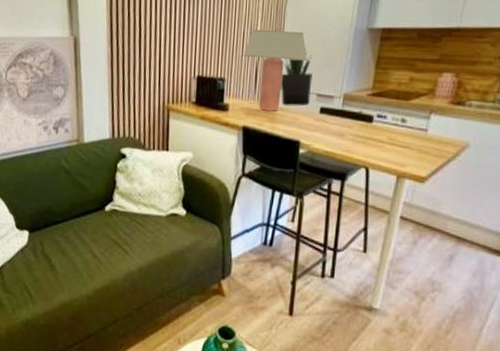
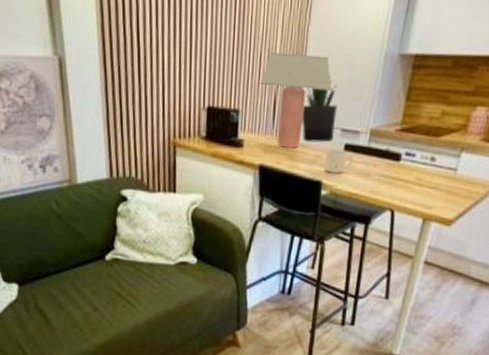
mug: none [302,112,329,134] -> present [324,149,354,174]

